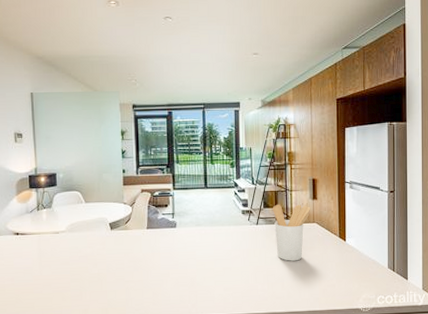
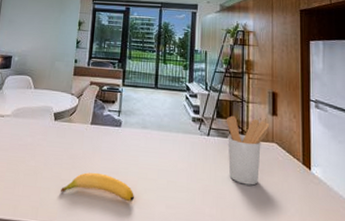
banana: none [126,270,196,293] -> present [61,172,135,201]

